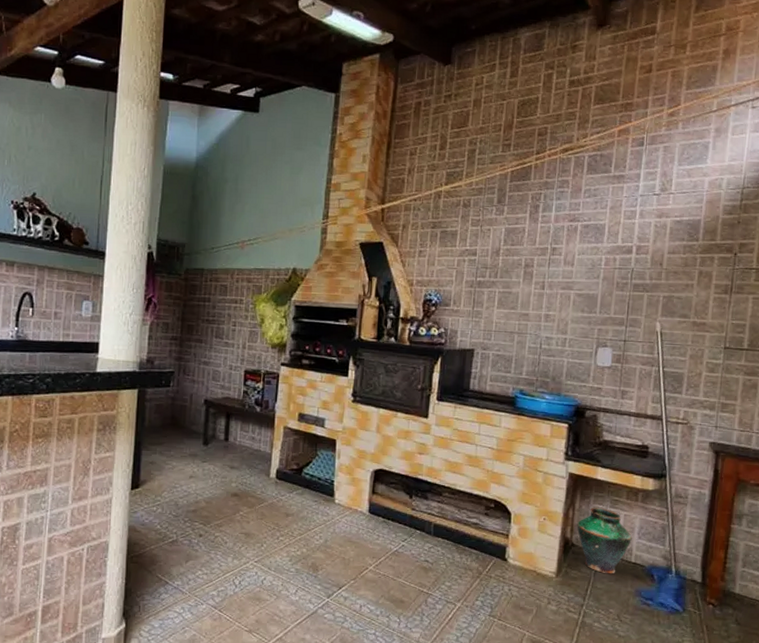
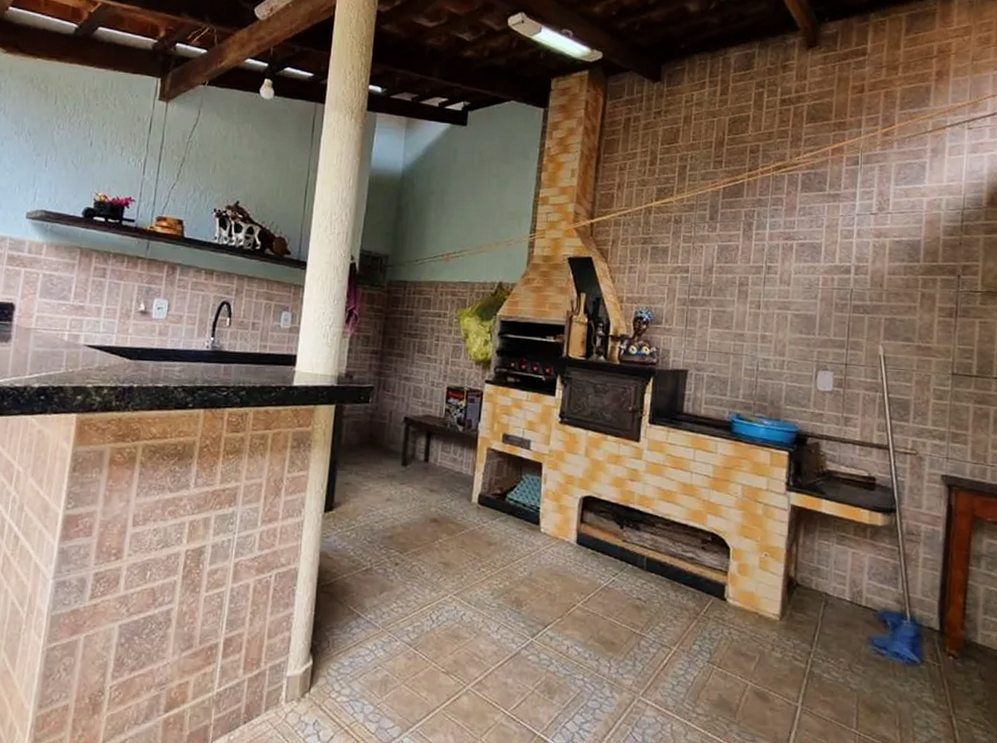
vase: present [577,507,632,574] -> none [801,543,861,619]

